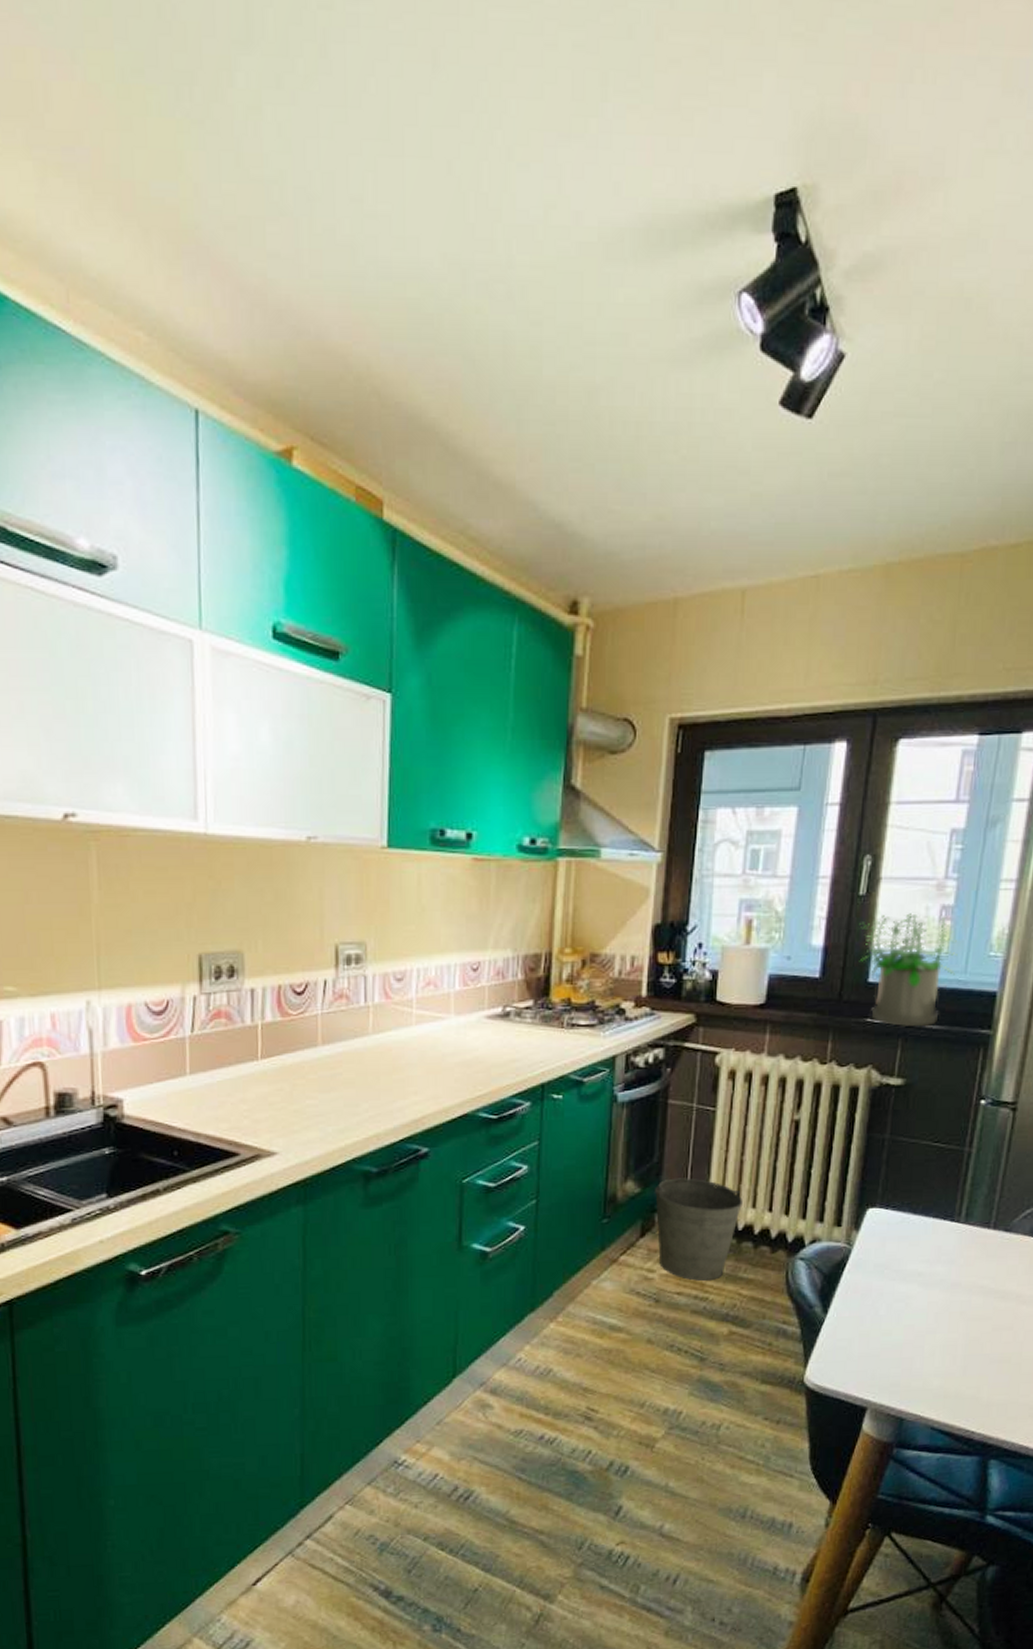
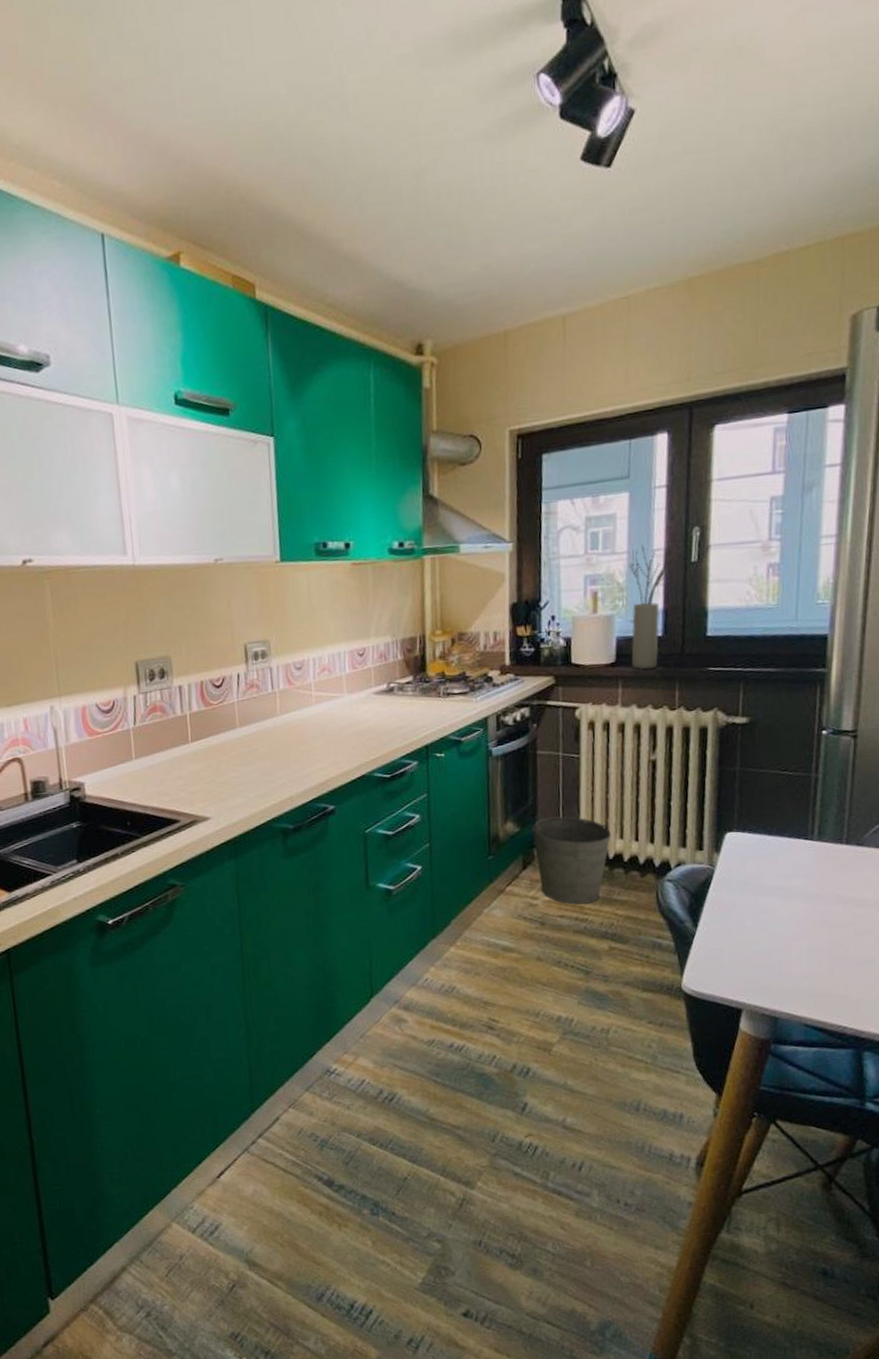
vase: none [783,869,849,1015] -> present [629,544,681,670]
potted plant: present [859,913,957,1027] -> none [694,572,787,672]

